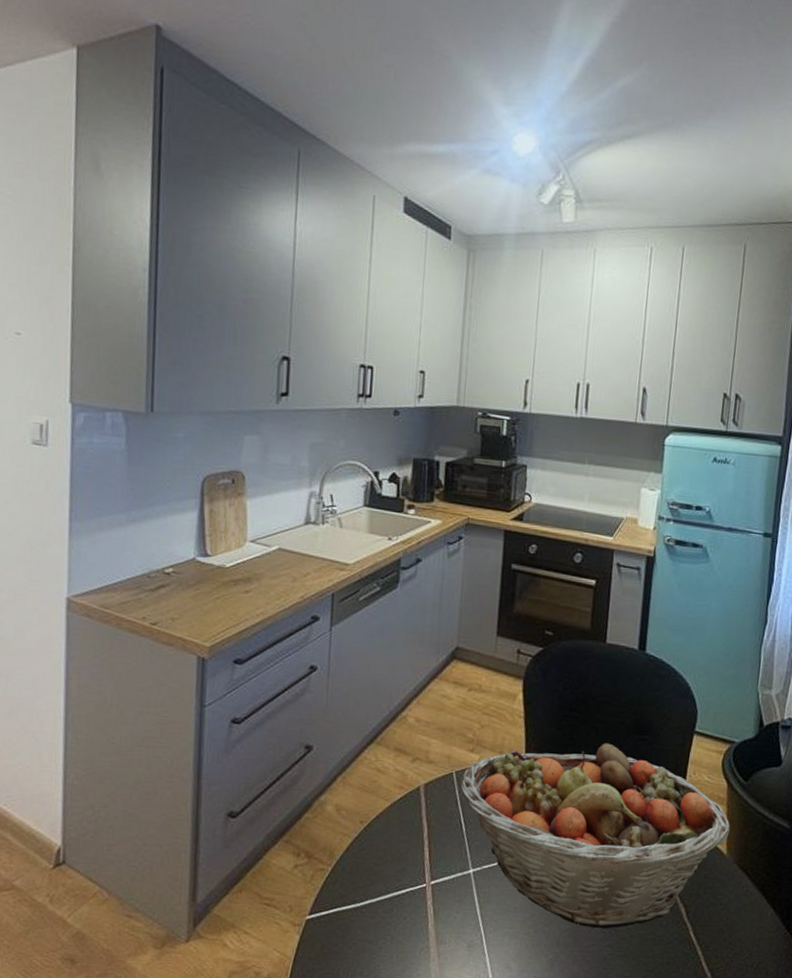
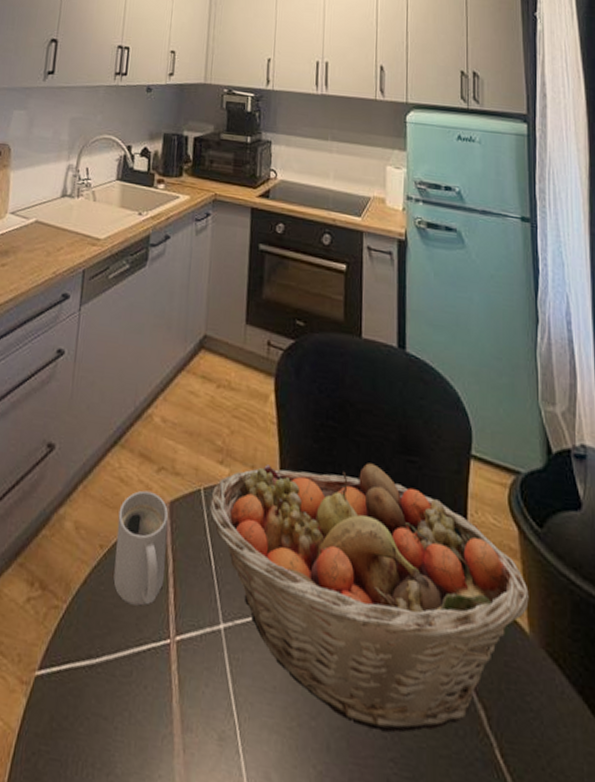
mug: none [374,777,423,863] -> present [113,490,169,606]

